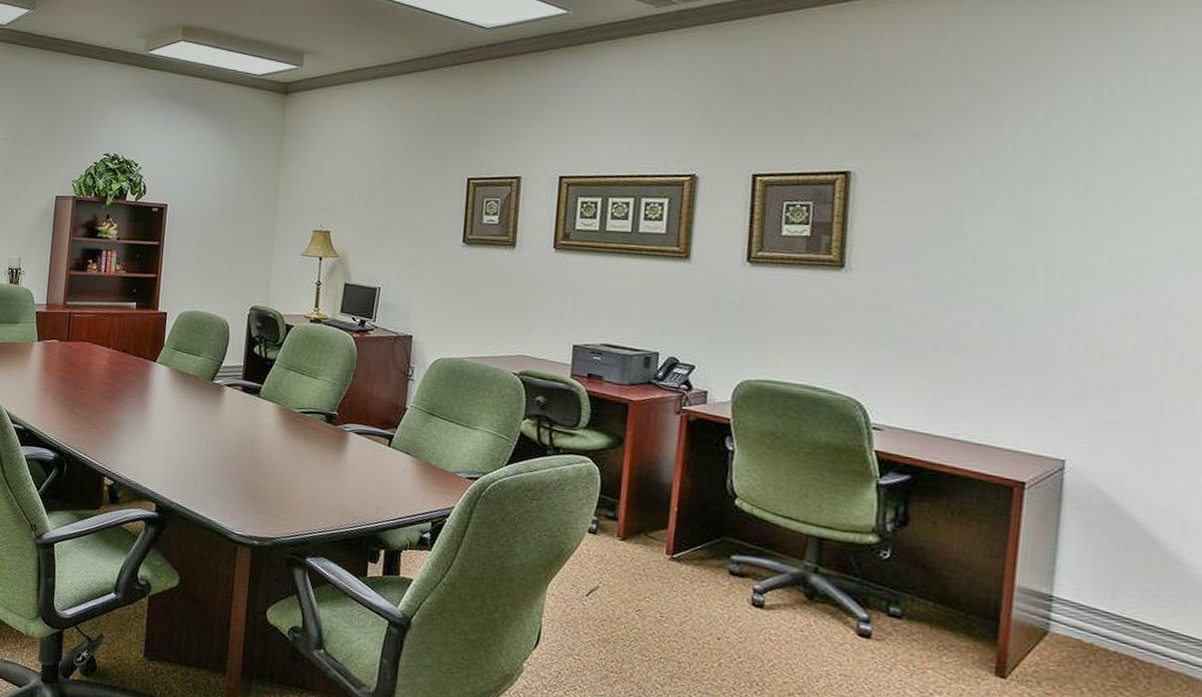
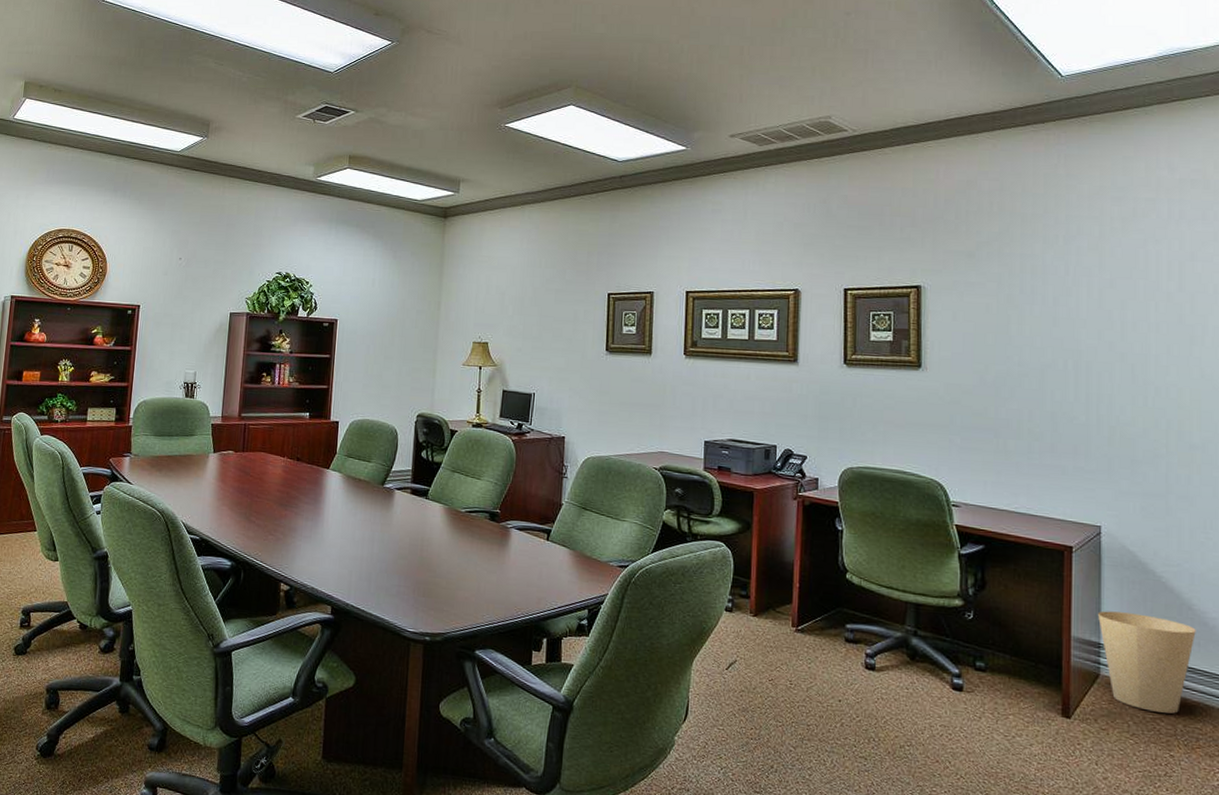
trash can: none [1052,558,1183,684] -> present [1098,611,1196,714]

